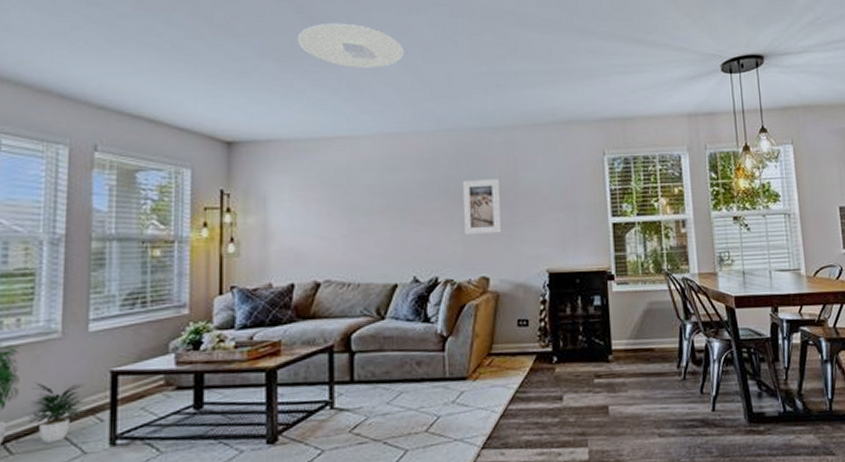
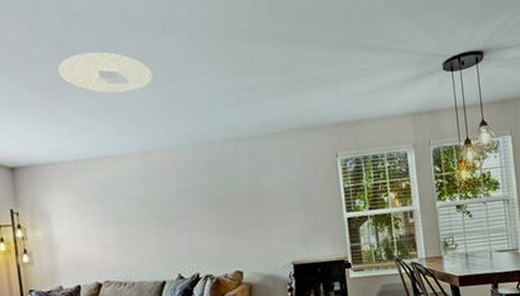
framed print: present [462,179,501,234] -> none [213,185,250,235]

